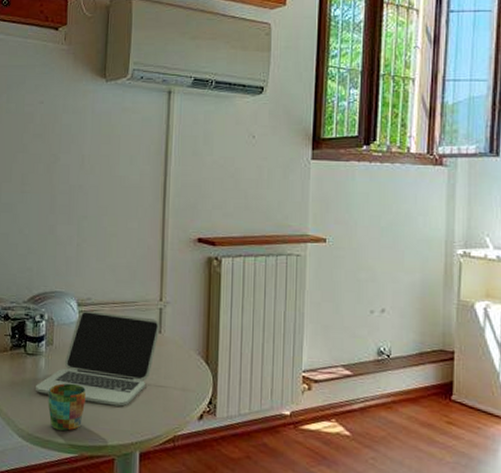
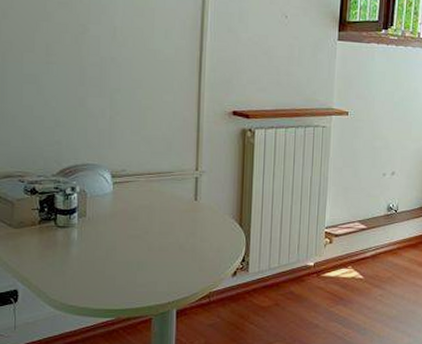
laptop: present [36,310,160,407] -> none [68,182,196,270]
mug: present [47,383,86,431] -> none [81,252,121,297]

